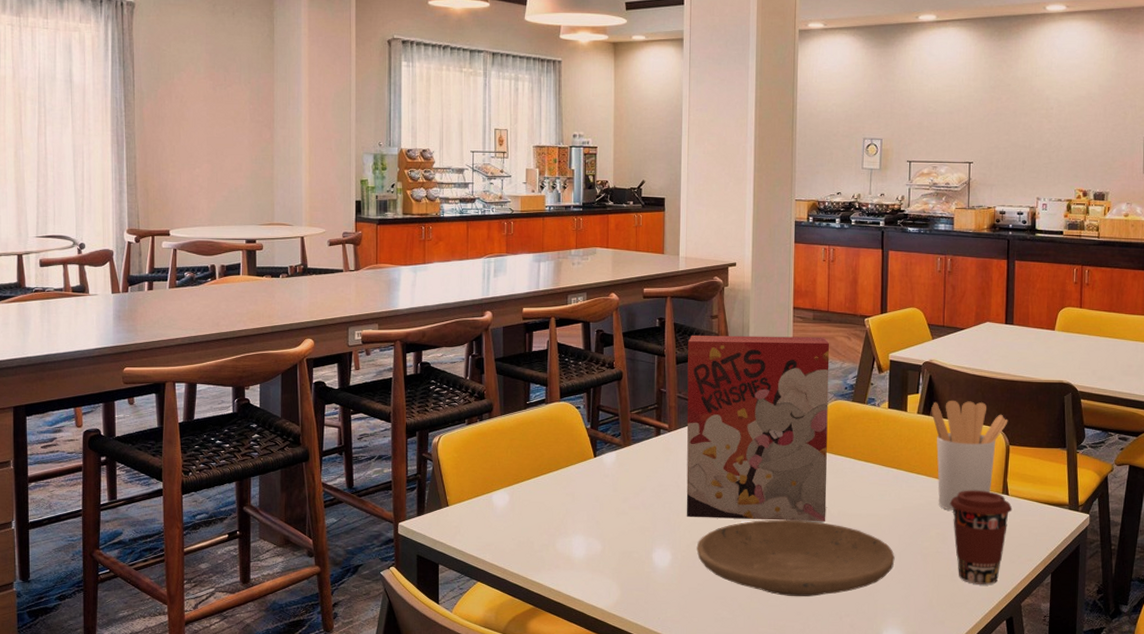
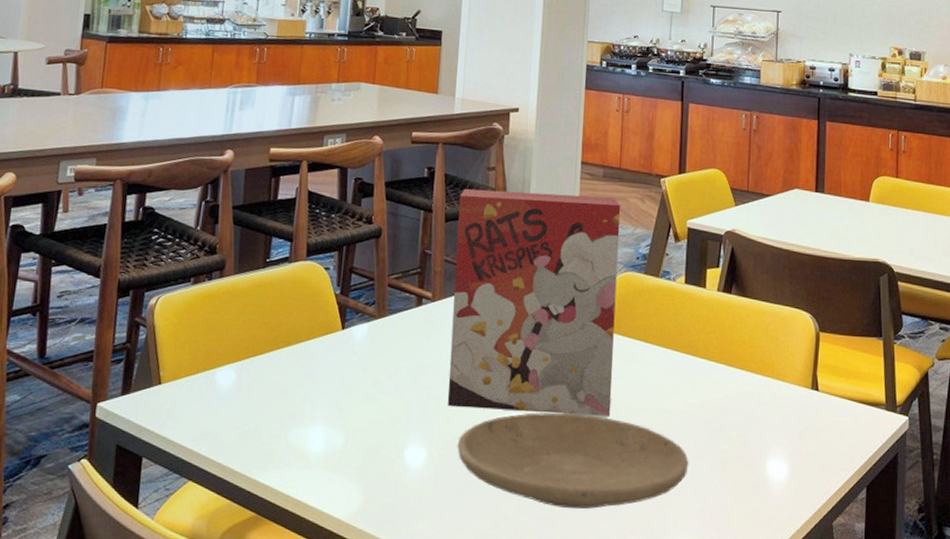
utensil holder: present [931,400,1008,510] -> none [733,276,818,407]
coffee cup: present [949,490,1013,584] -> none [752,383,823,499]

